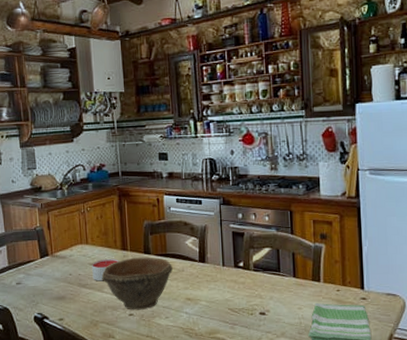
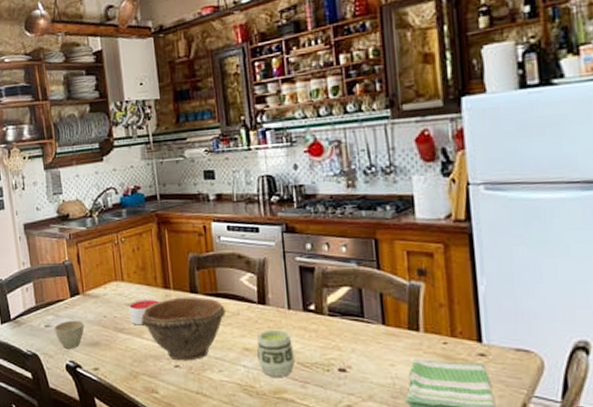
cup: none [24,277,52,303] -> present [54,320,85,349]
cup: none [197,282,227,321] -> present [257,329,295,377]

